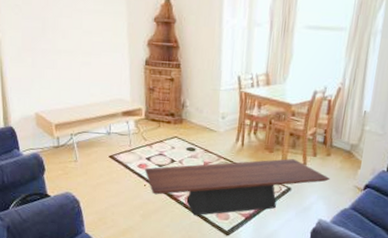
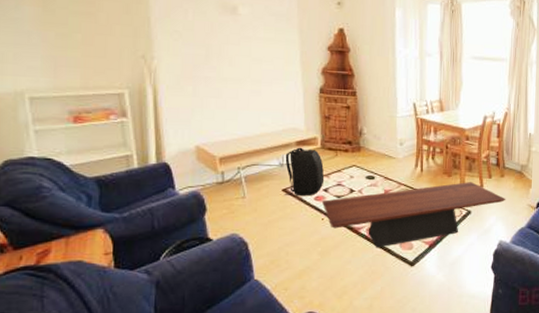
backpack: none [111,117,148,164] -> present [284,147,325,197]

